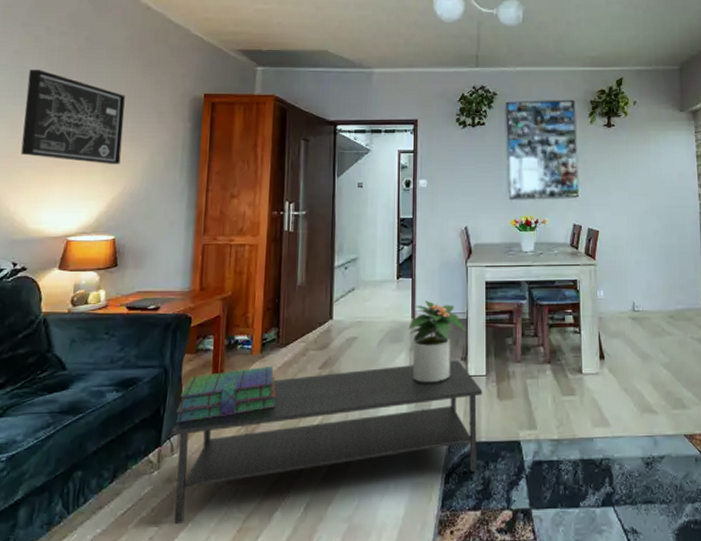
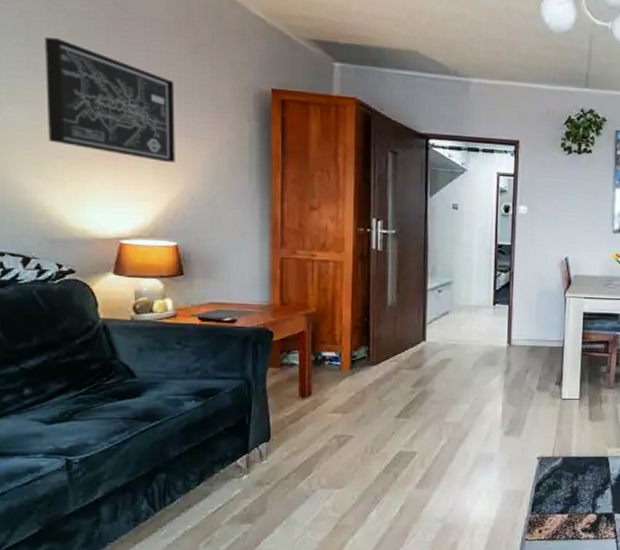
coffee table: present [171,360,483,524] -> none [259,384,576,521]
stack of books: present [176,367,276,423] -> none [263,383,367,432]
potted plant: present [408,300,468,383] -> none [504,327,563,404]

